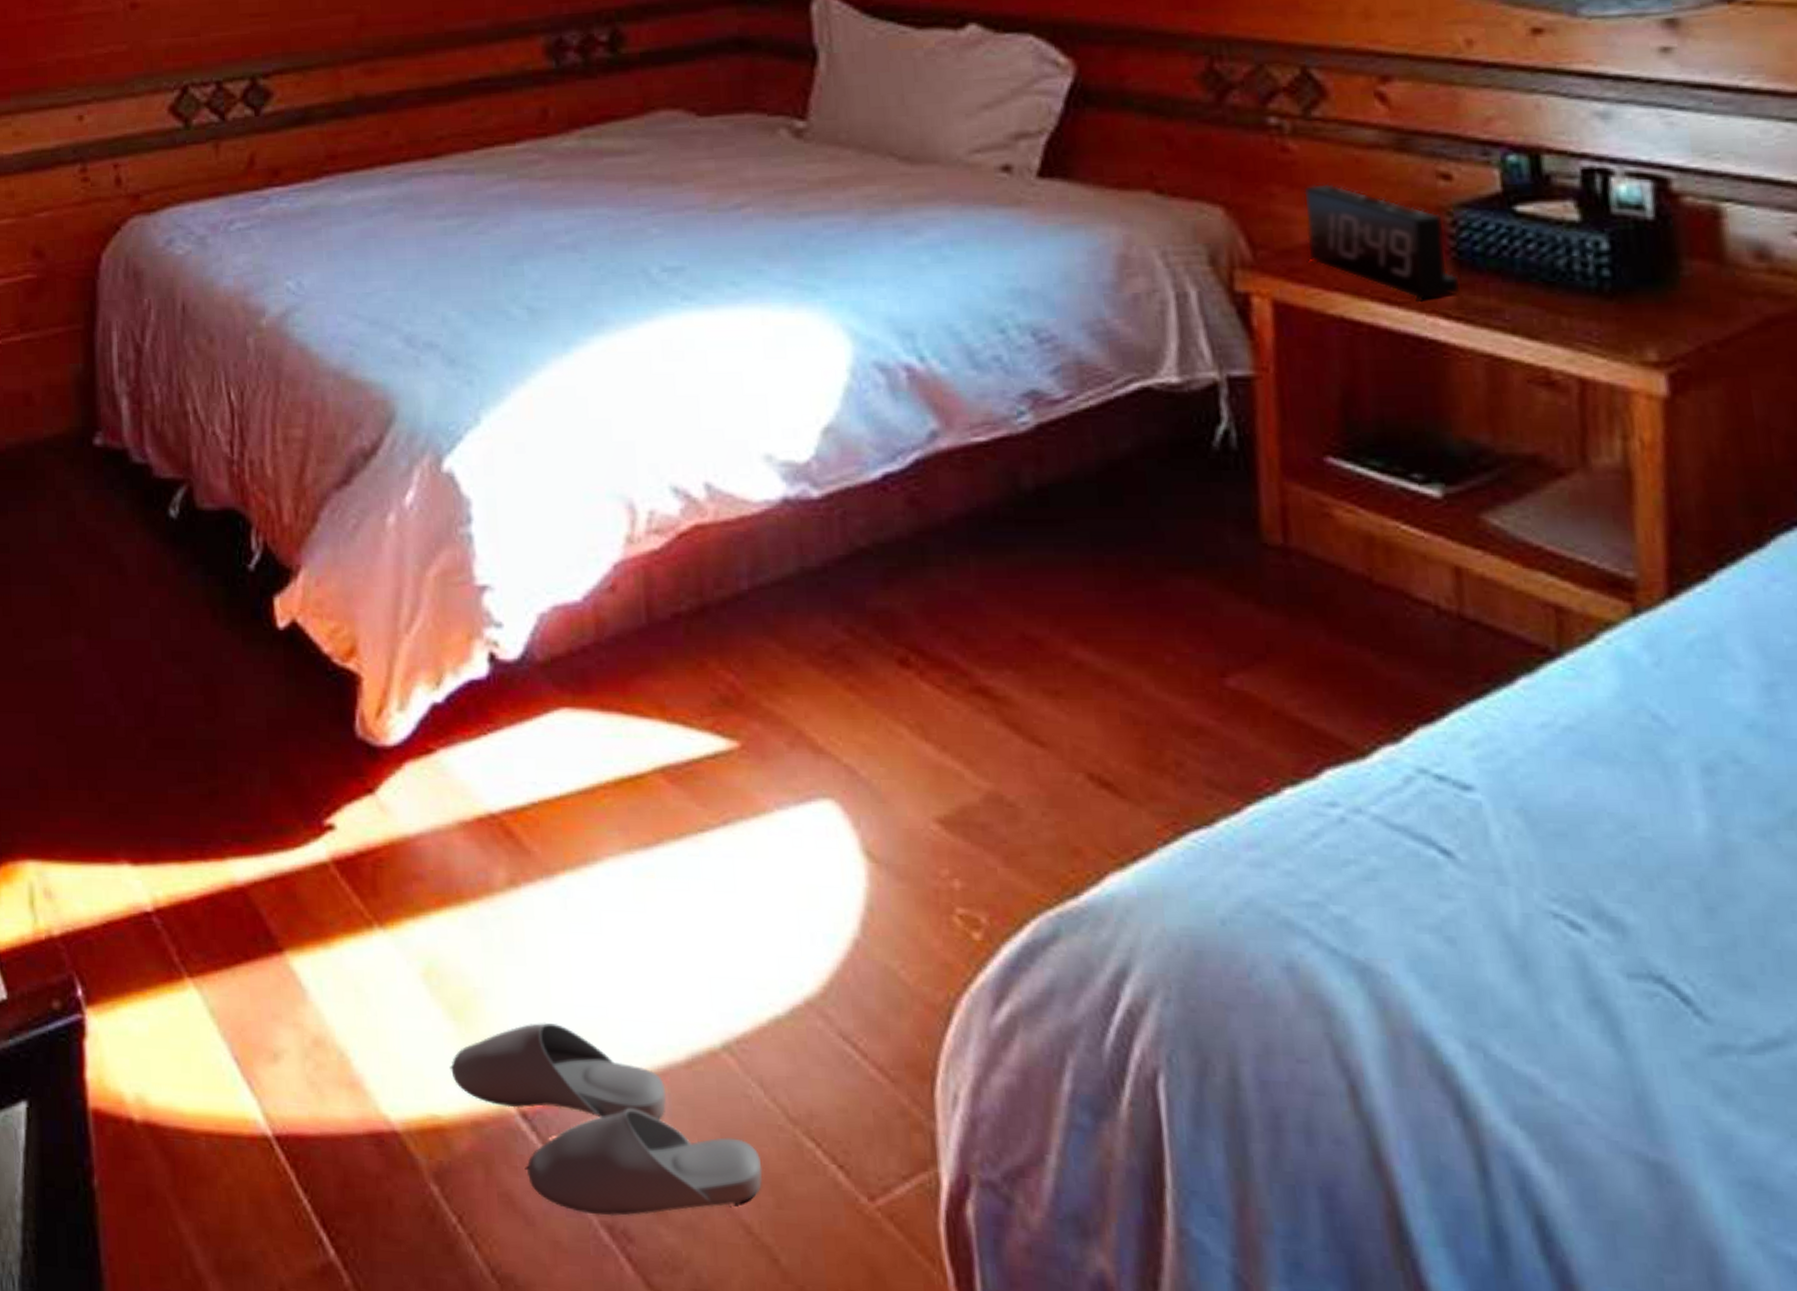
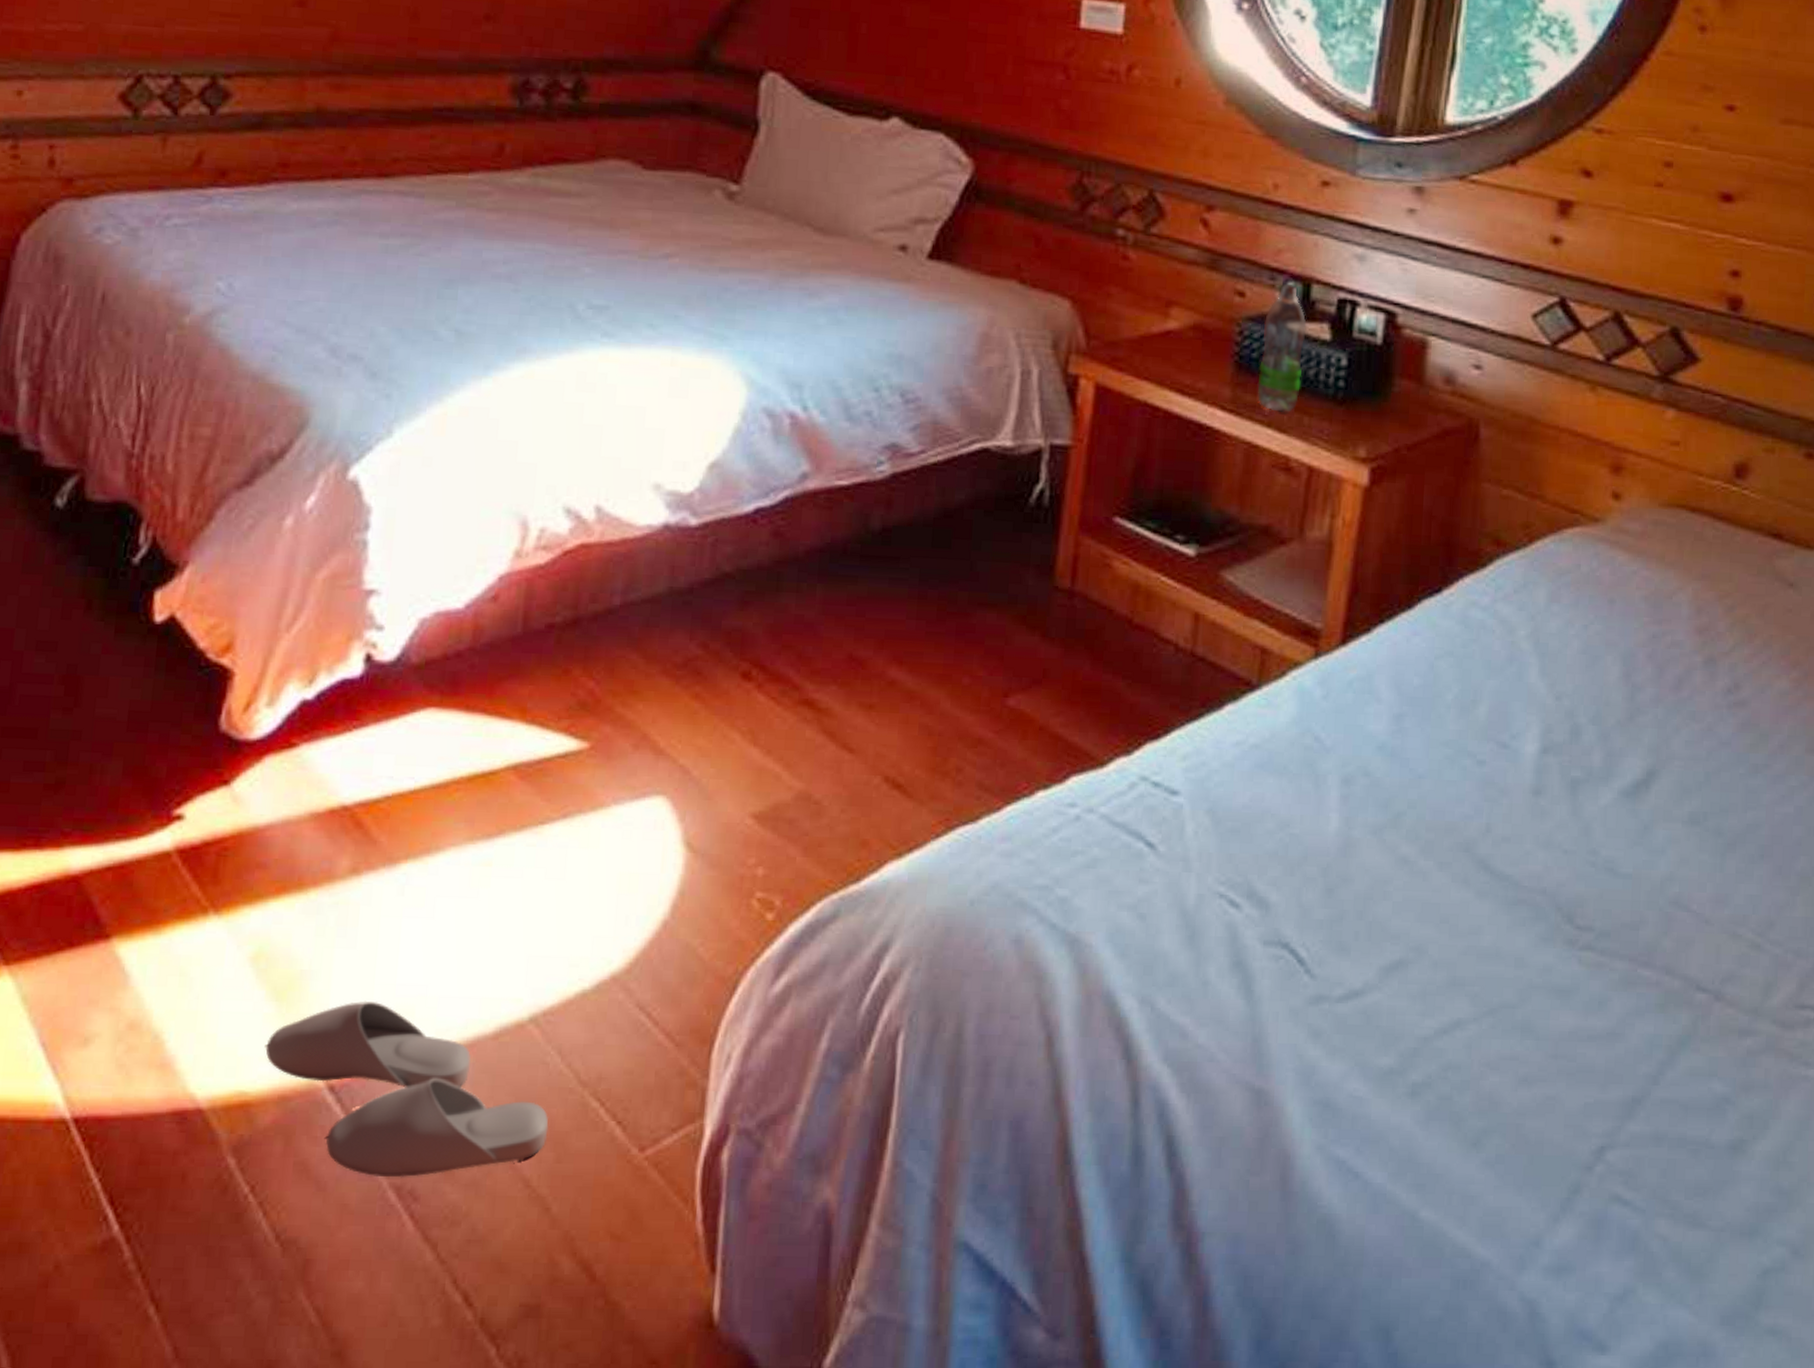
alarm clock: present [1304,183,1459,300] -> none [1130,289,1236,394]
bottle: none [1484,158,1550,315] -> present [1257,283,1307,412]

